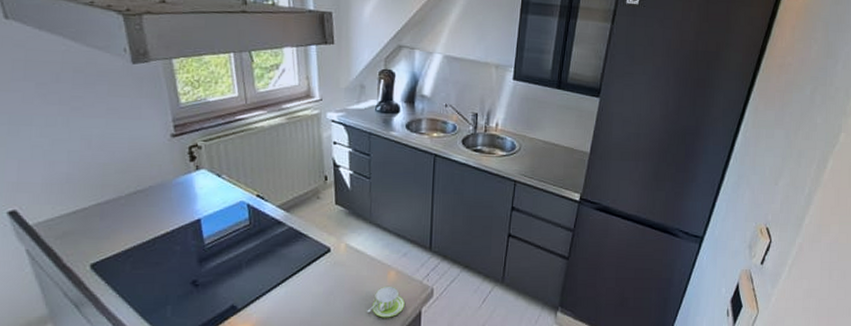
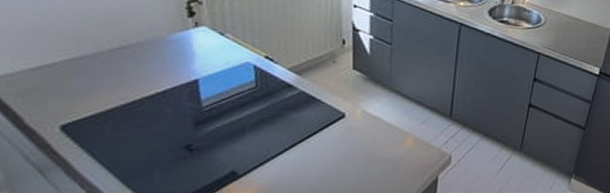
cup: present [367,286,405,318] -> none [382,152,421,184]

